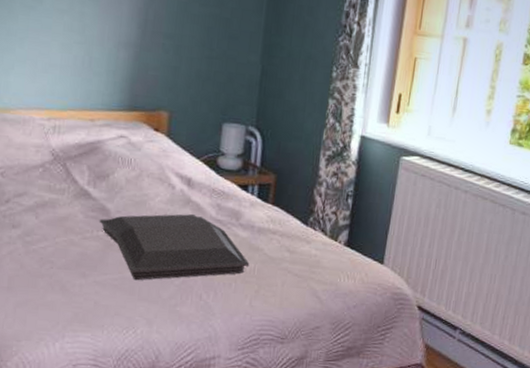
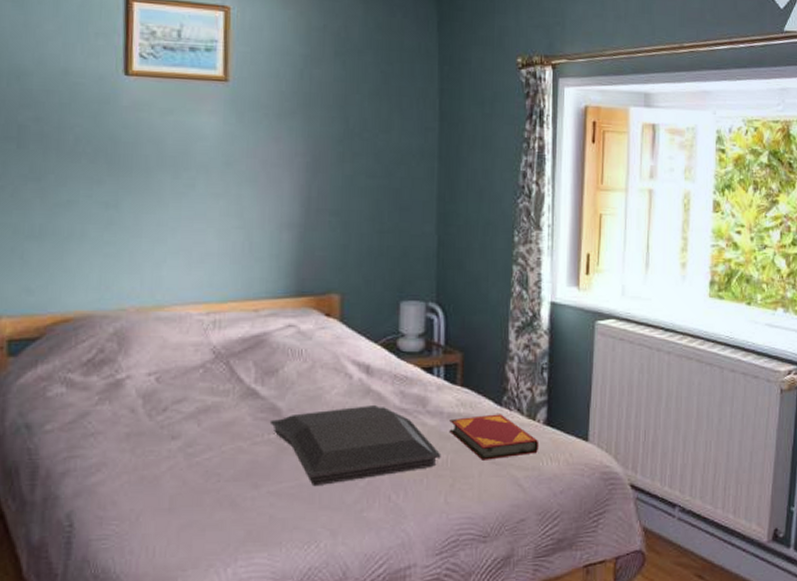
hardback book: none [258,232,339,273] -> present [449,414,539,460]

